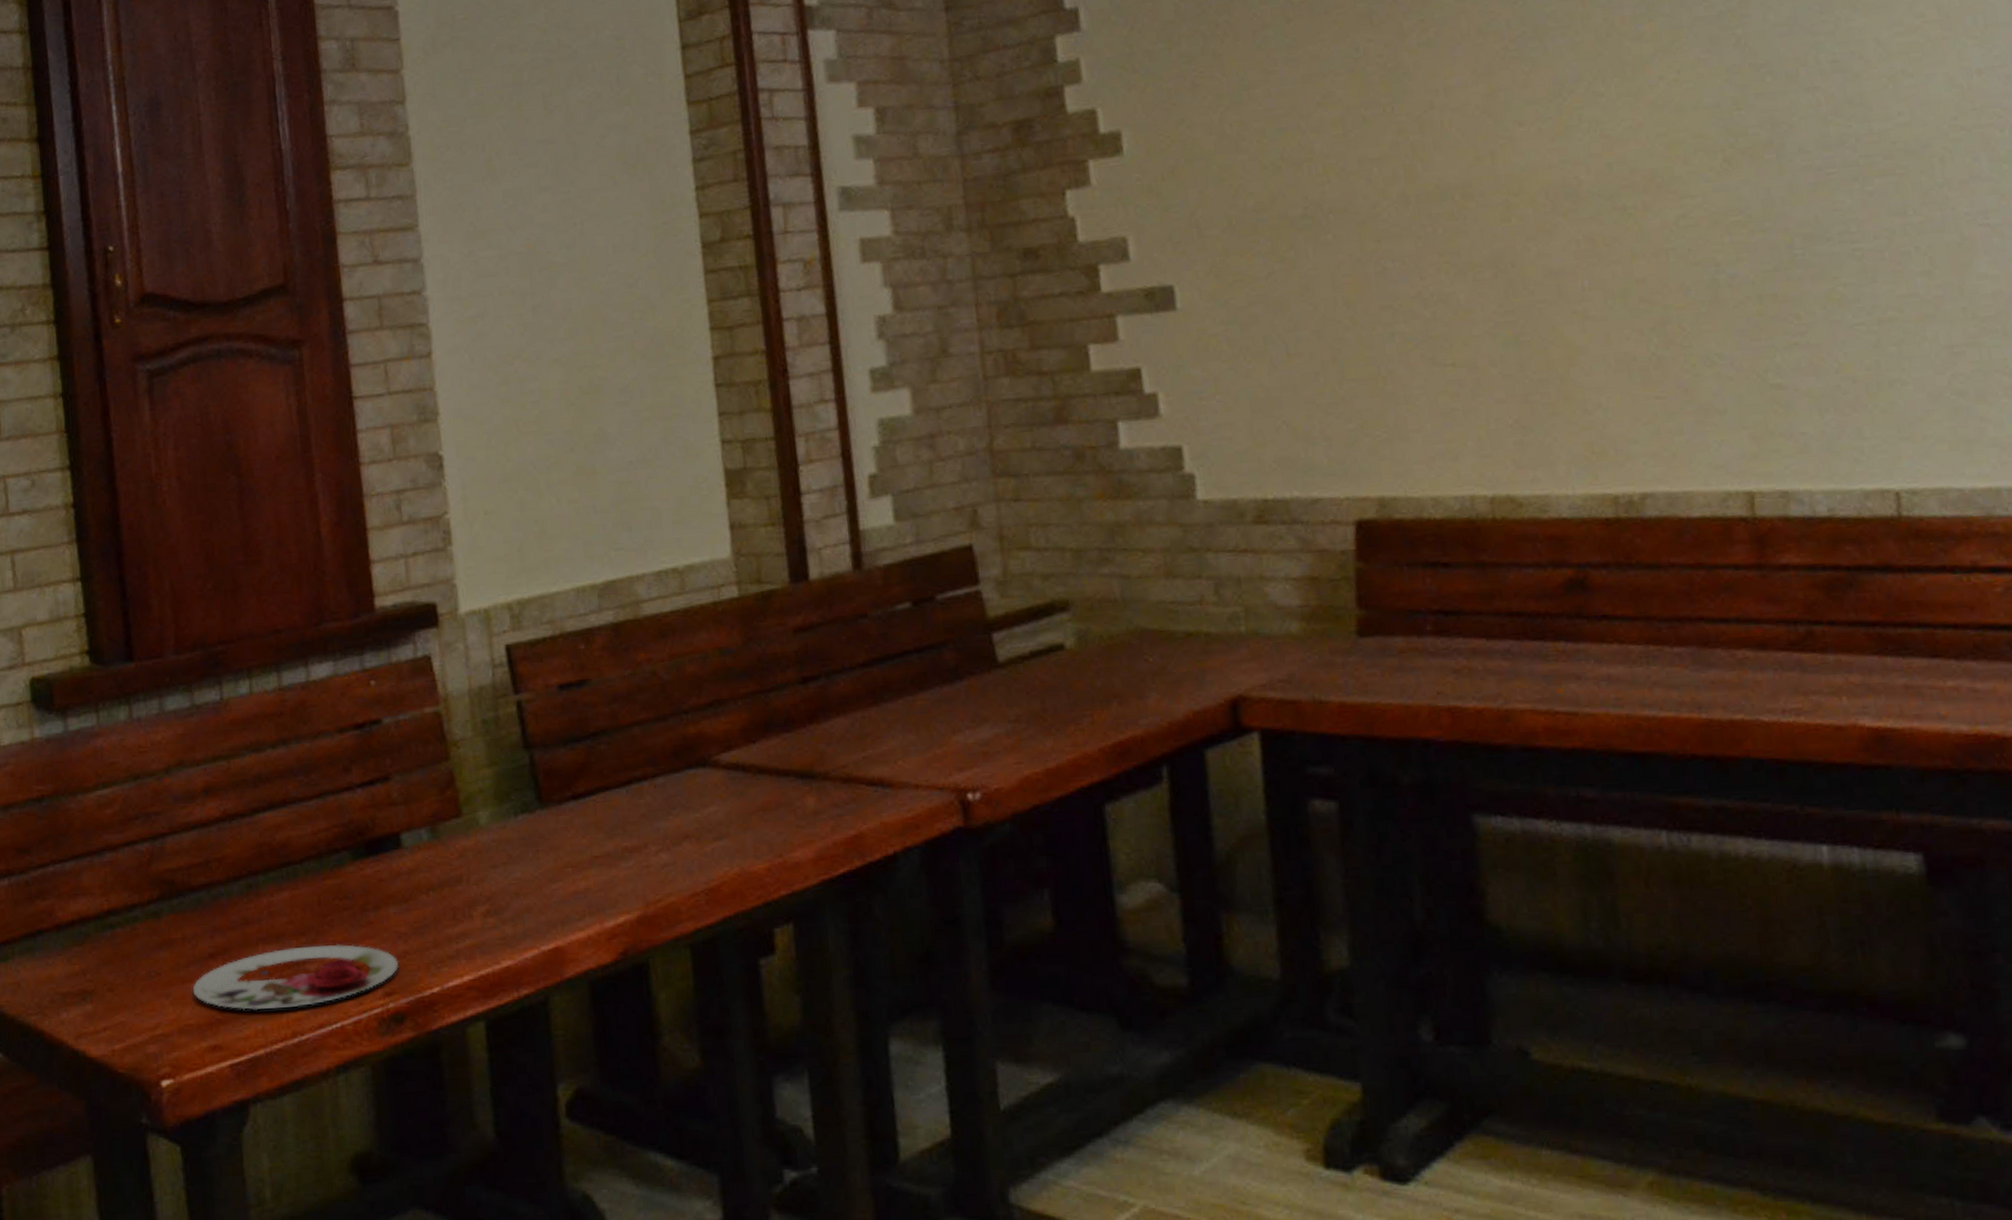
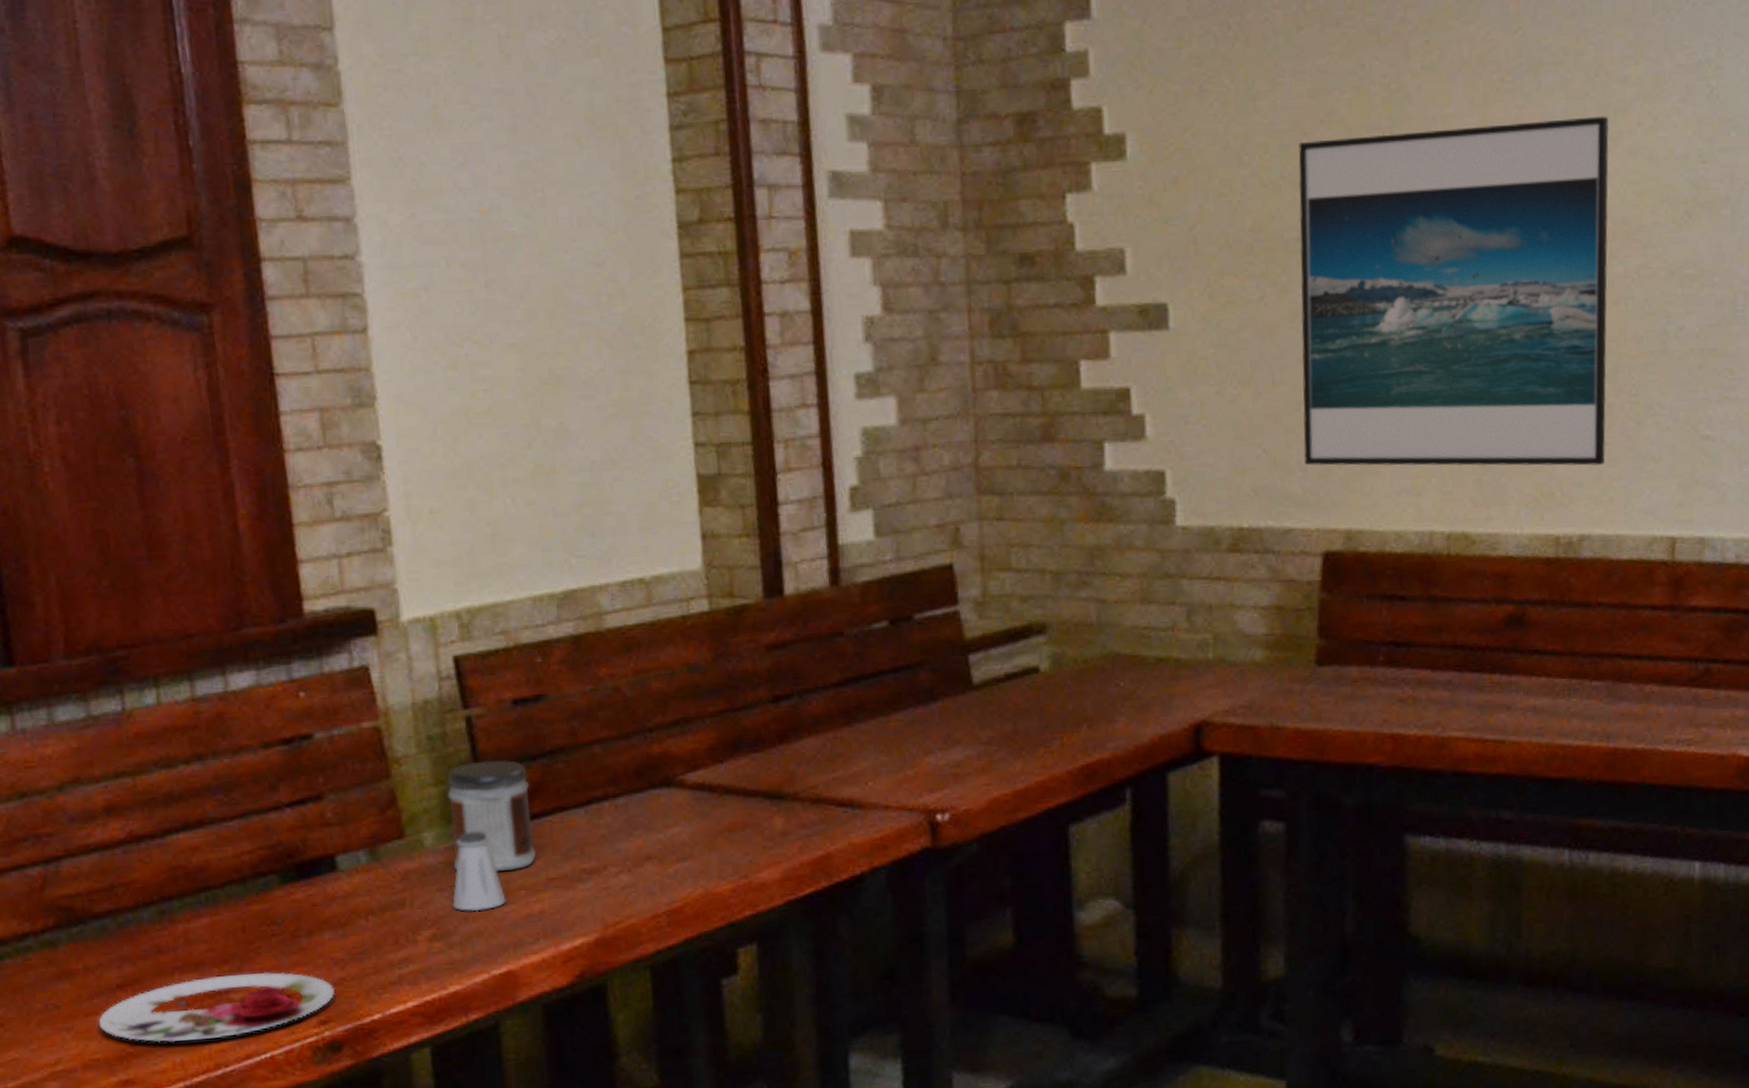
jar: none [500,741,581,849] -> present [447,759,536,871]
saltshaker: none [505,811,554,889] -> present [452,831,507,912]
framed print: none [1296,73,1661,435] -> present [1298,116,1610,466]

